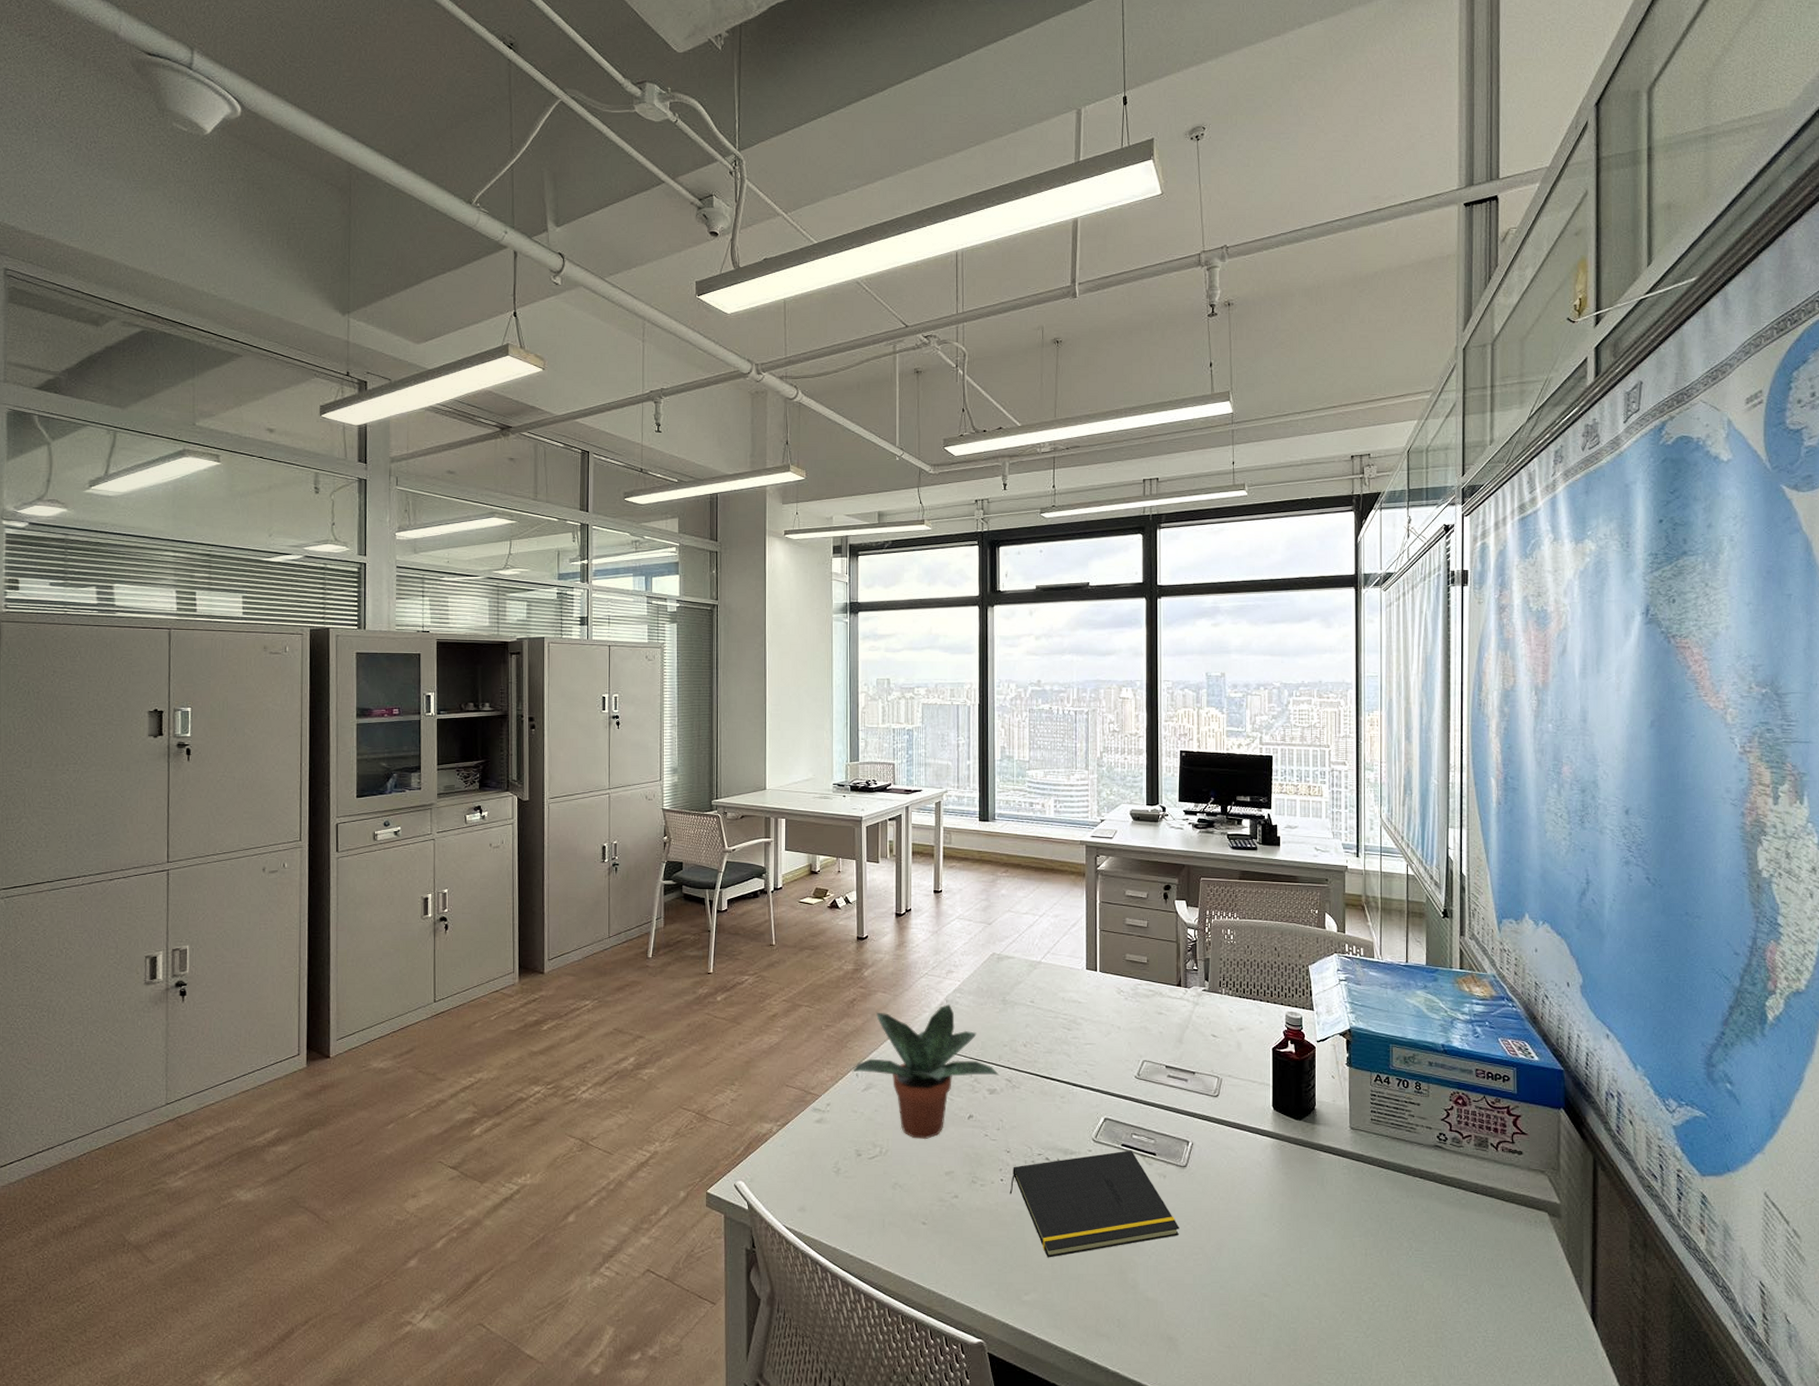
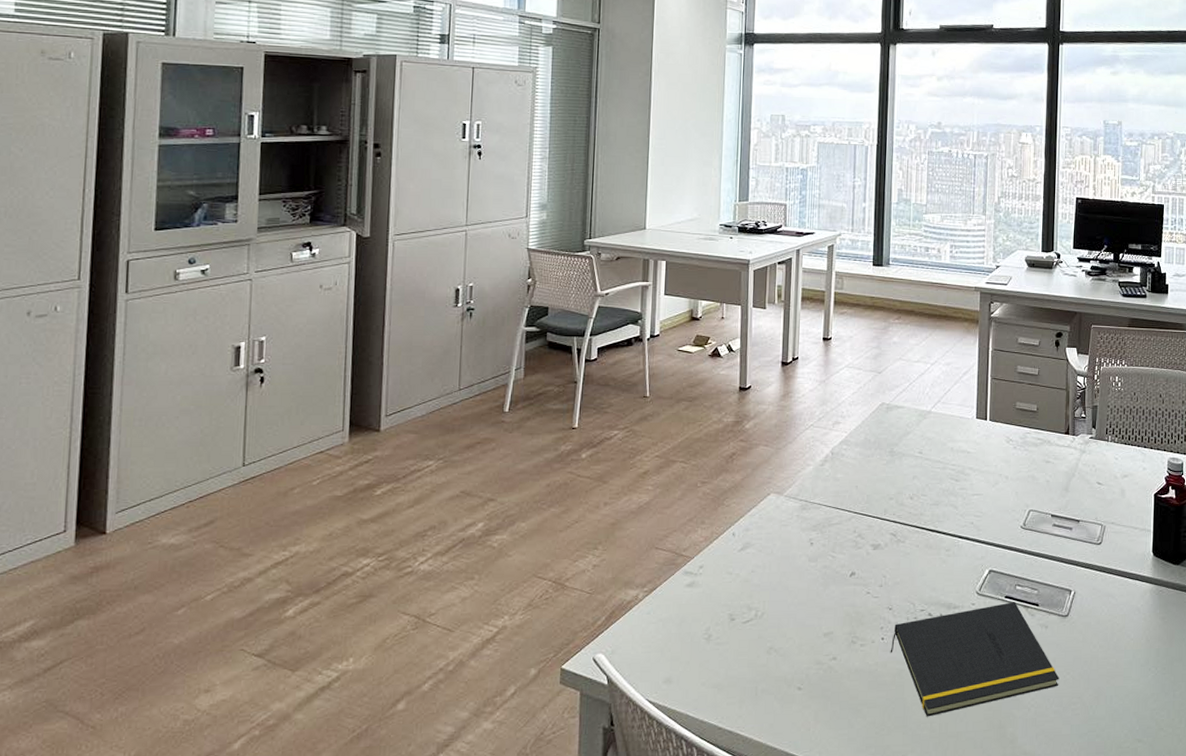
potted plant: present [852,1004,1000,1139] -> none [728,457,885,600]

